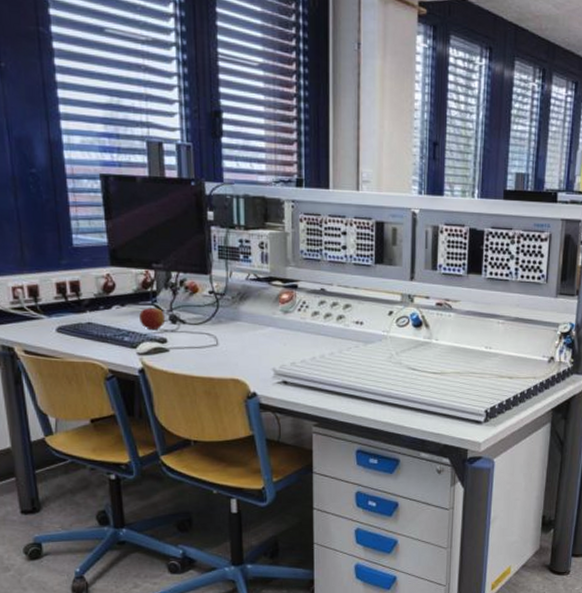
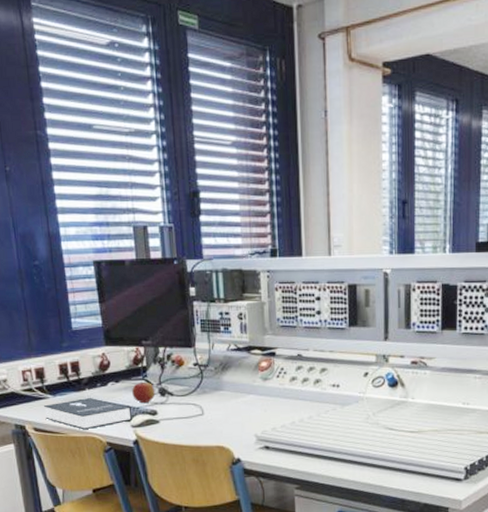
booklet: none [36,321,138,355] -> present [43,398,132,430]

